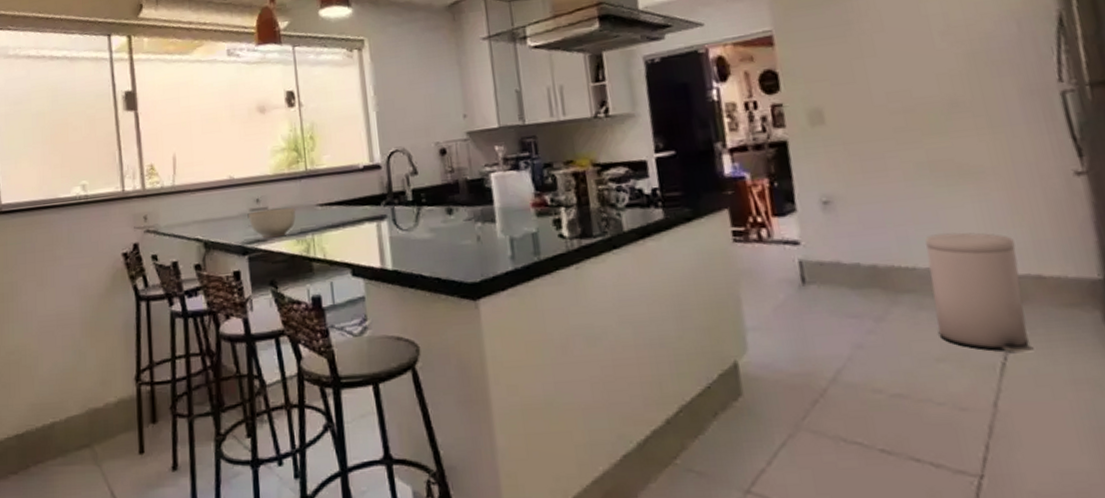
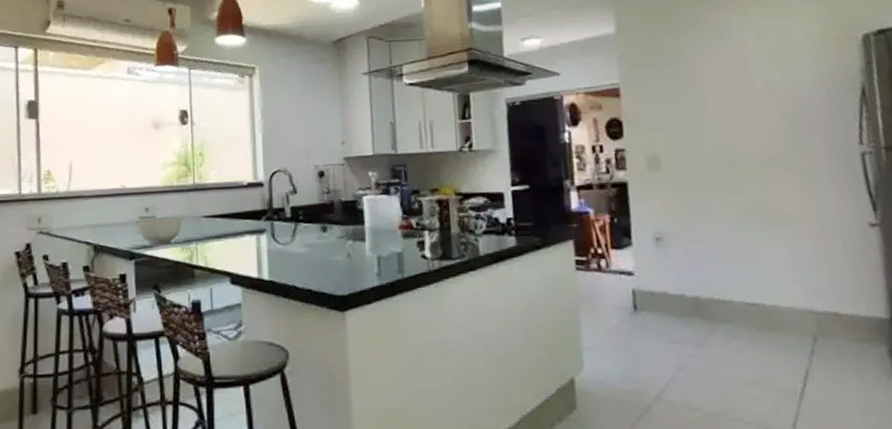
pedal bin: present [925,232,1034,352] -> none [741,271,829,379]

